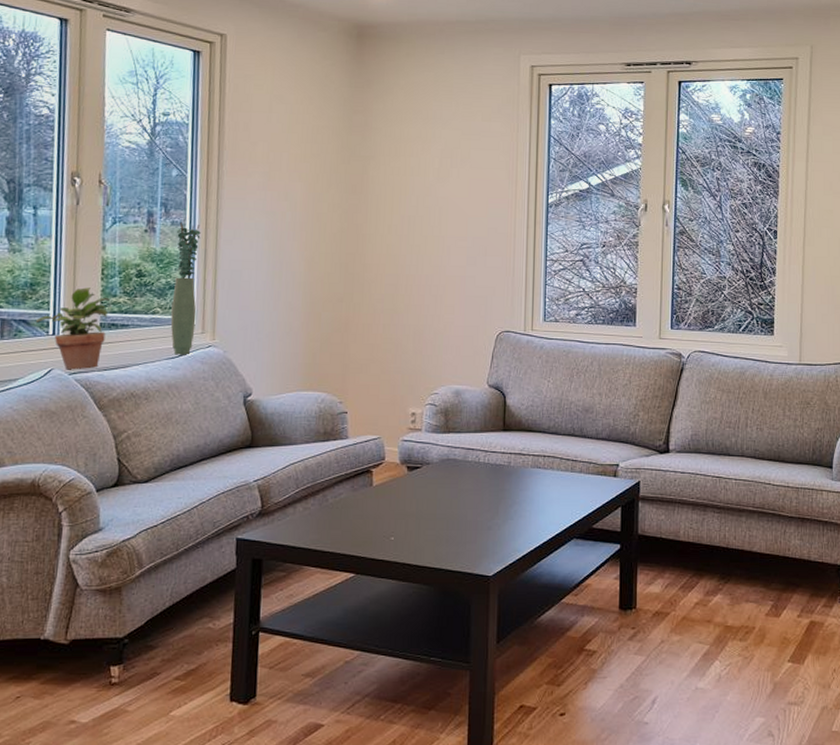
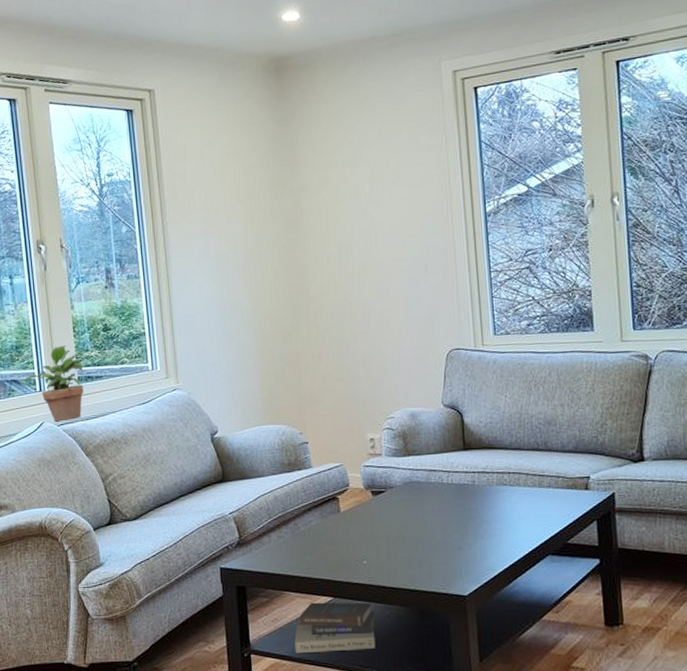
vase: present [170,222,201,355] -> none [132,275,160,401]
books: none [308,578,397,633] -> present [294,602,376,654]

